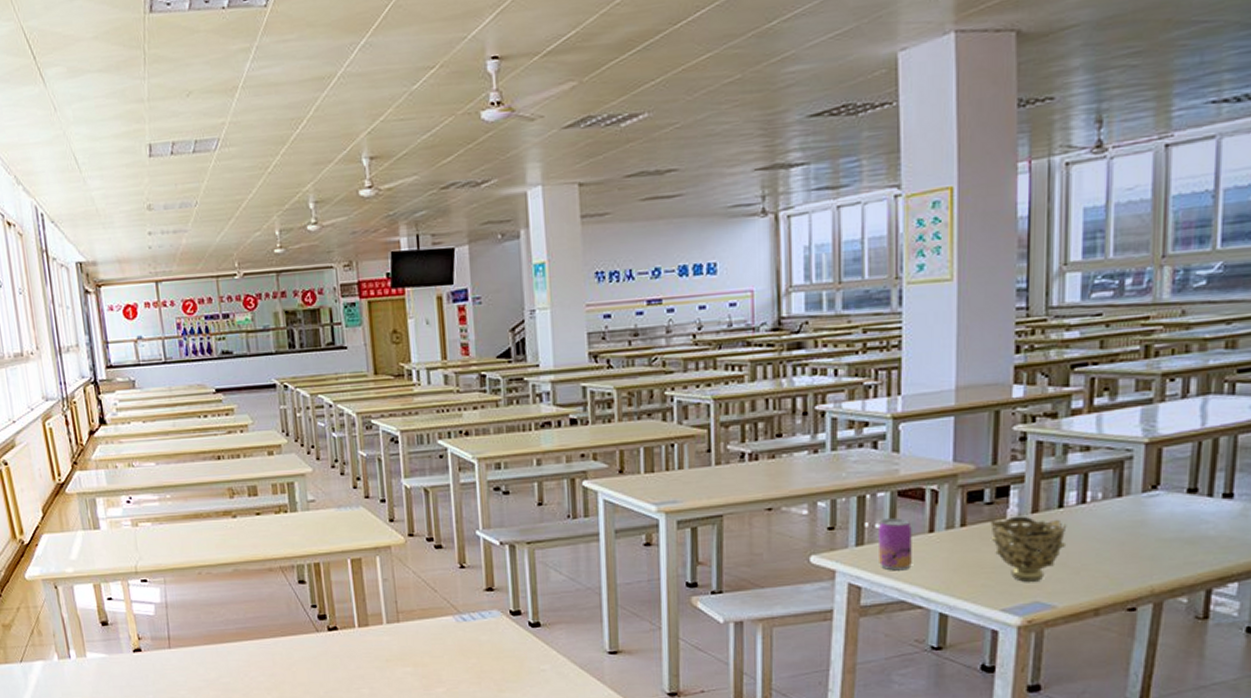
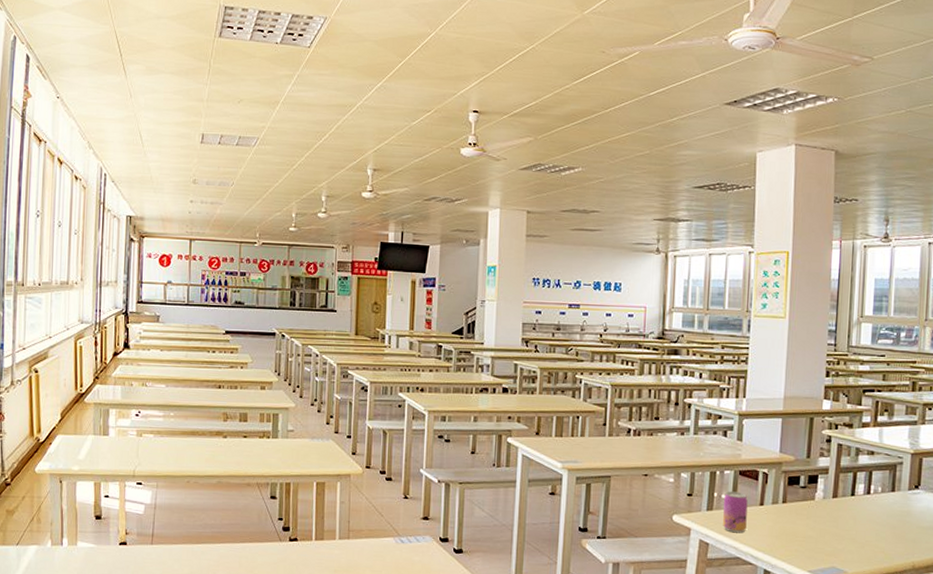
decorative bowl: present [990,516,1067,582] -> none [803,499,857,551]

